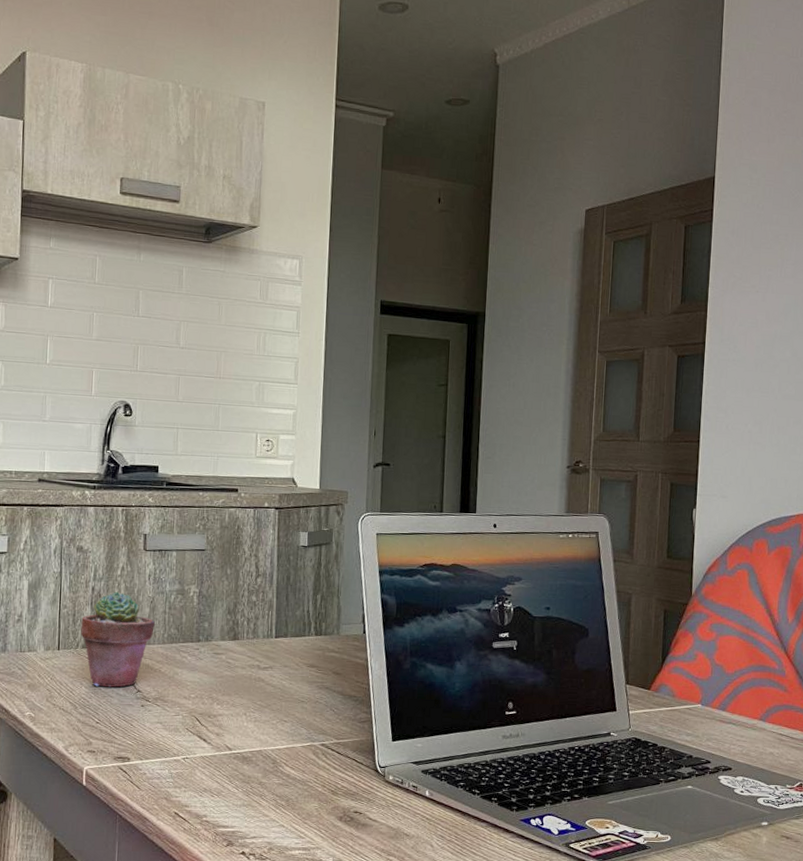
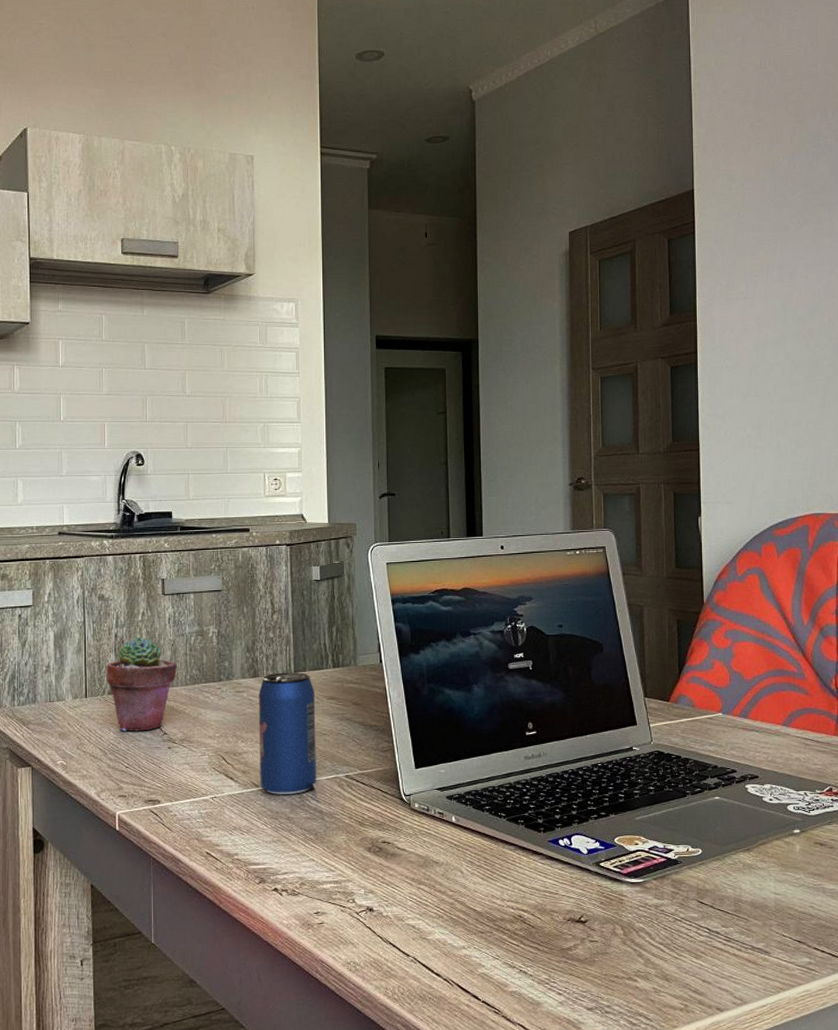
beverage can: none [233,637,295,759] -> present [258,672,316,794]

